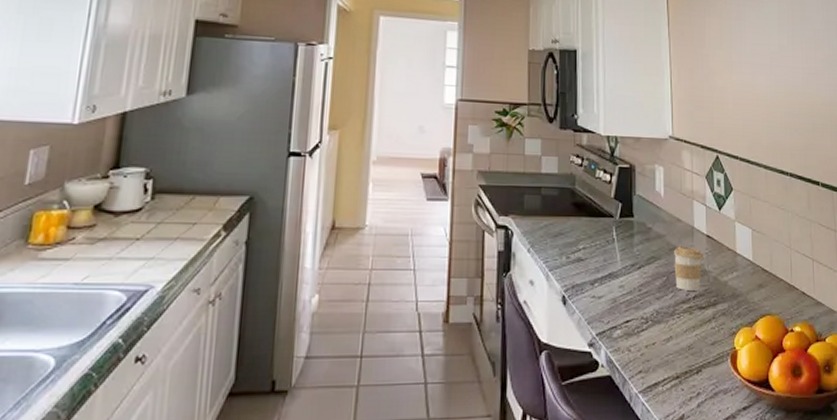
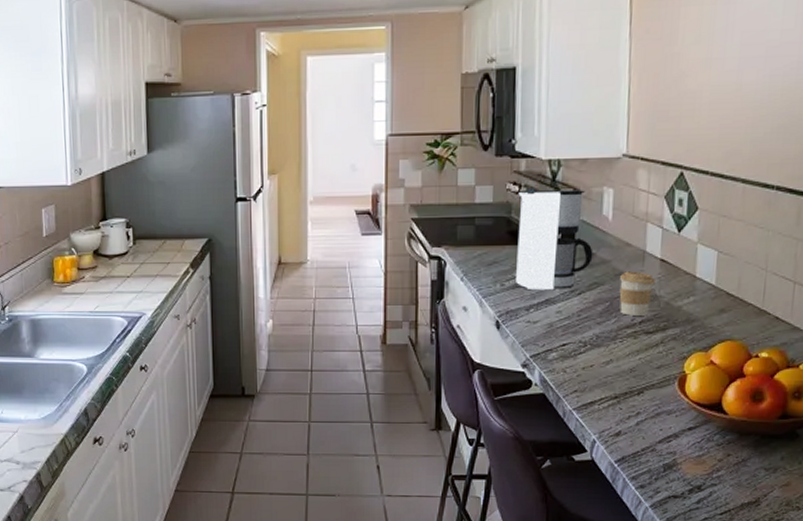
coffee maker: none [579,164,649,264] -> present [514,190,593,291]

